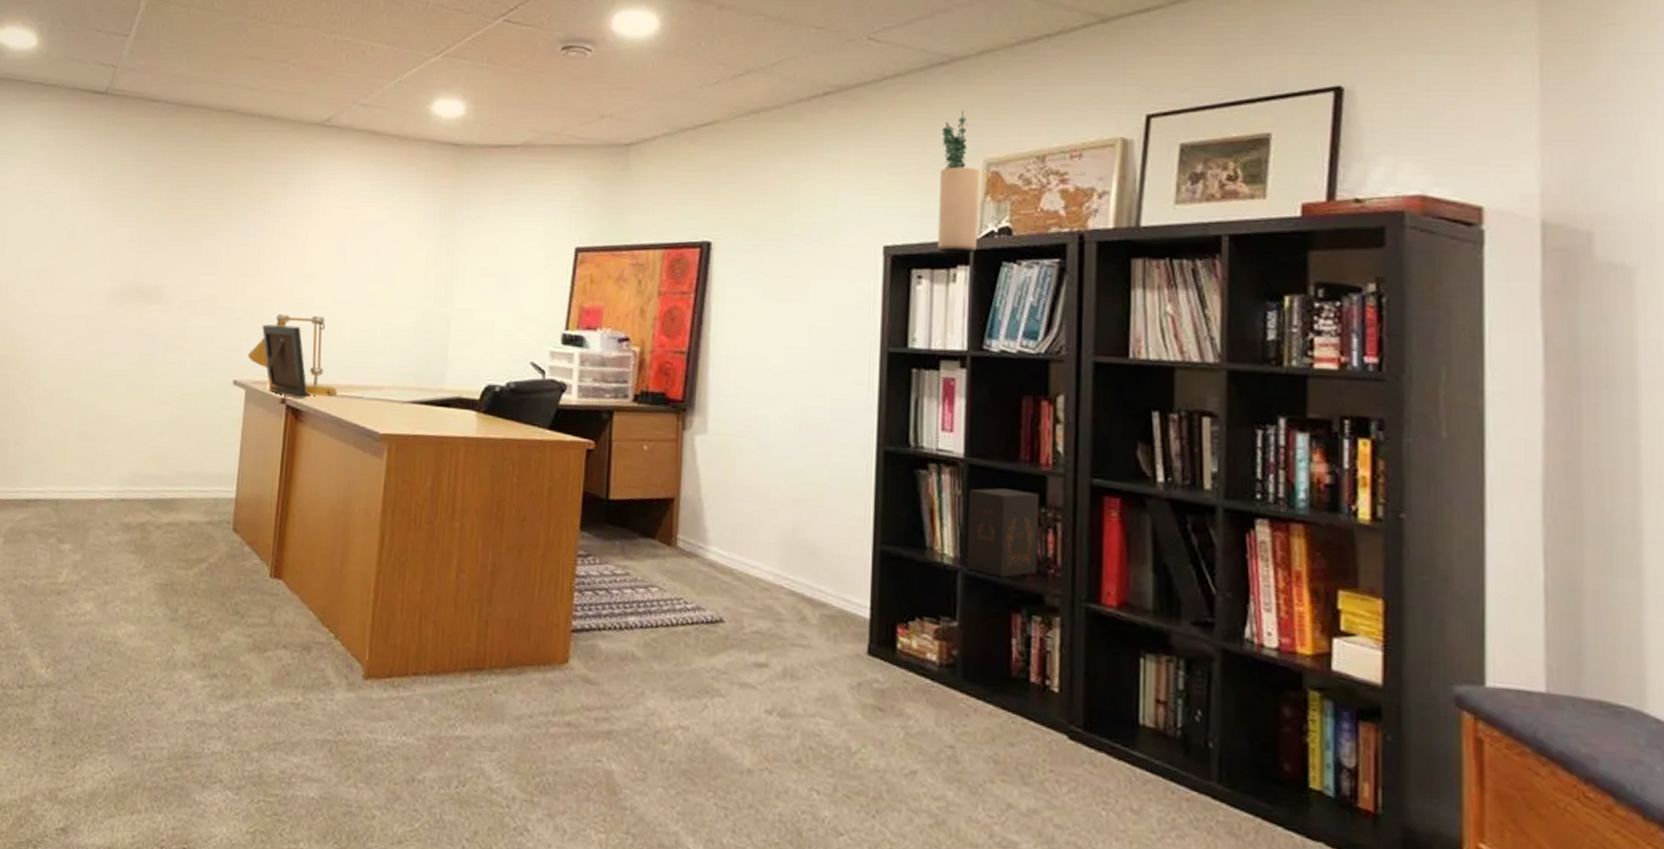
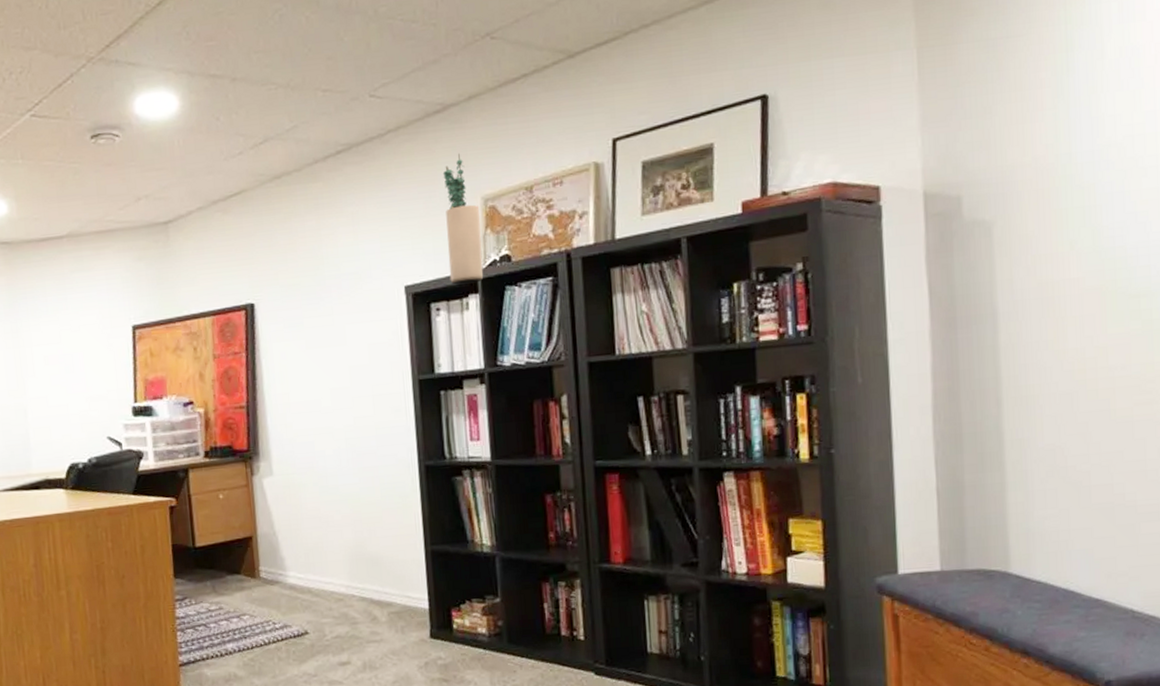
decorative box: present [966,488,1040,577] -> none [498,480,559,556]

